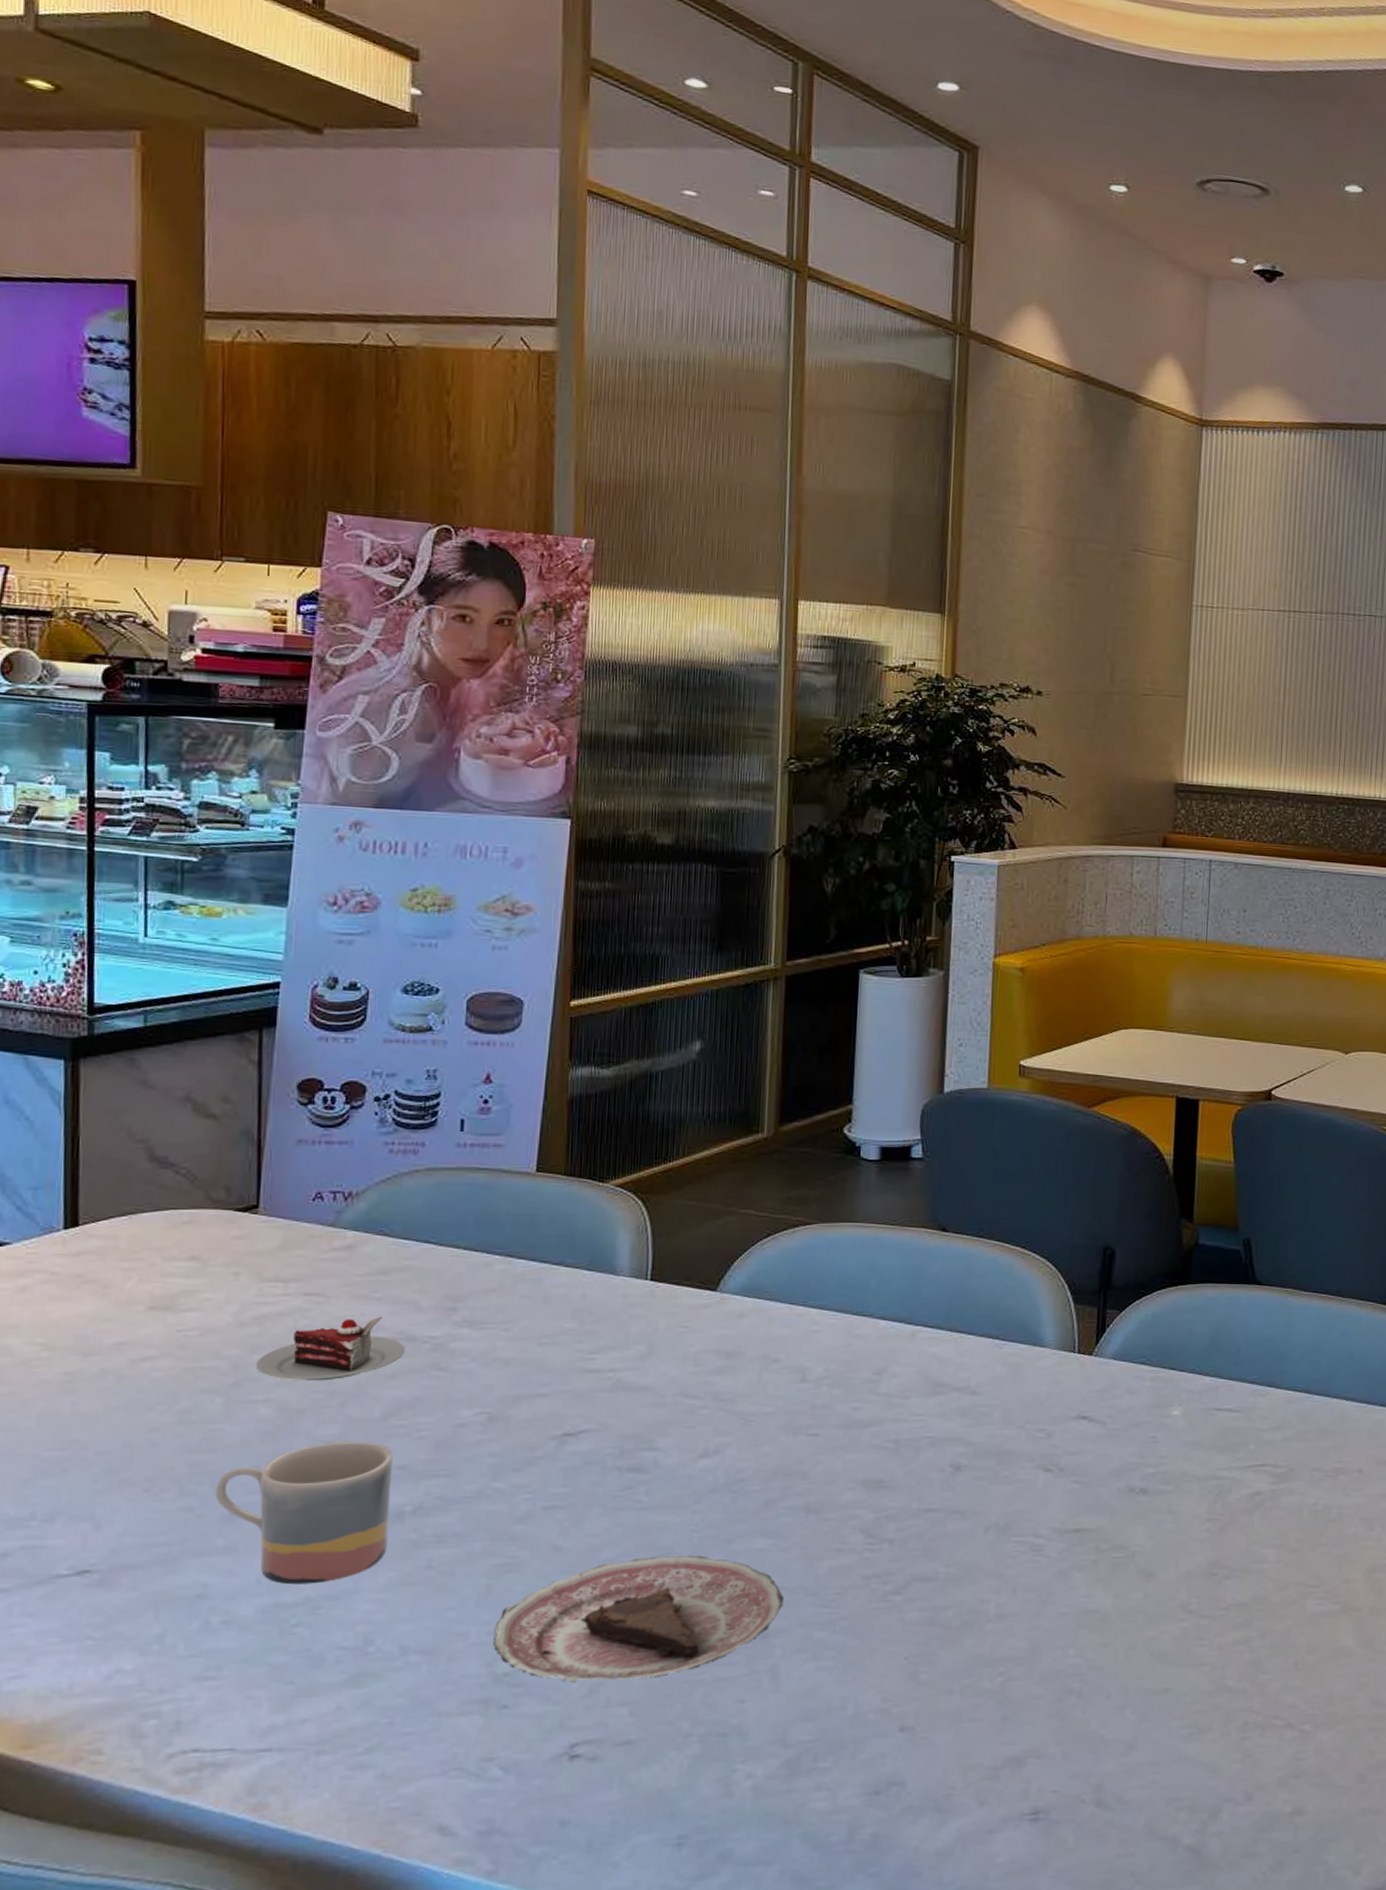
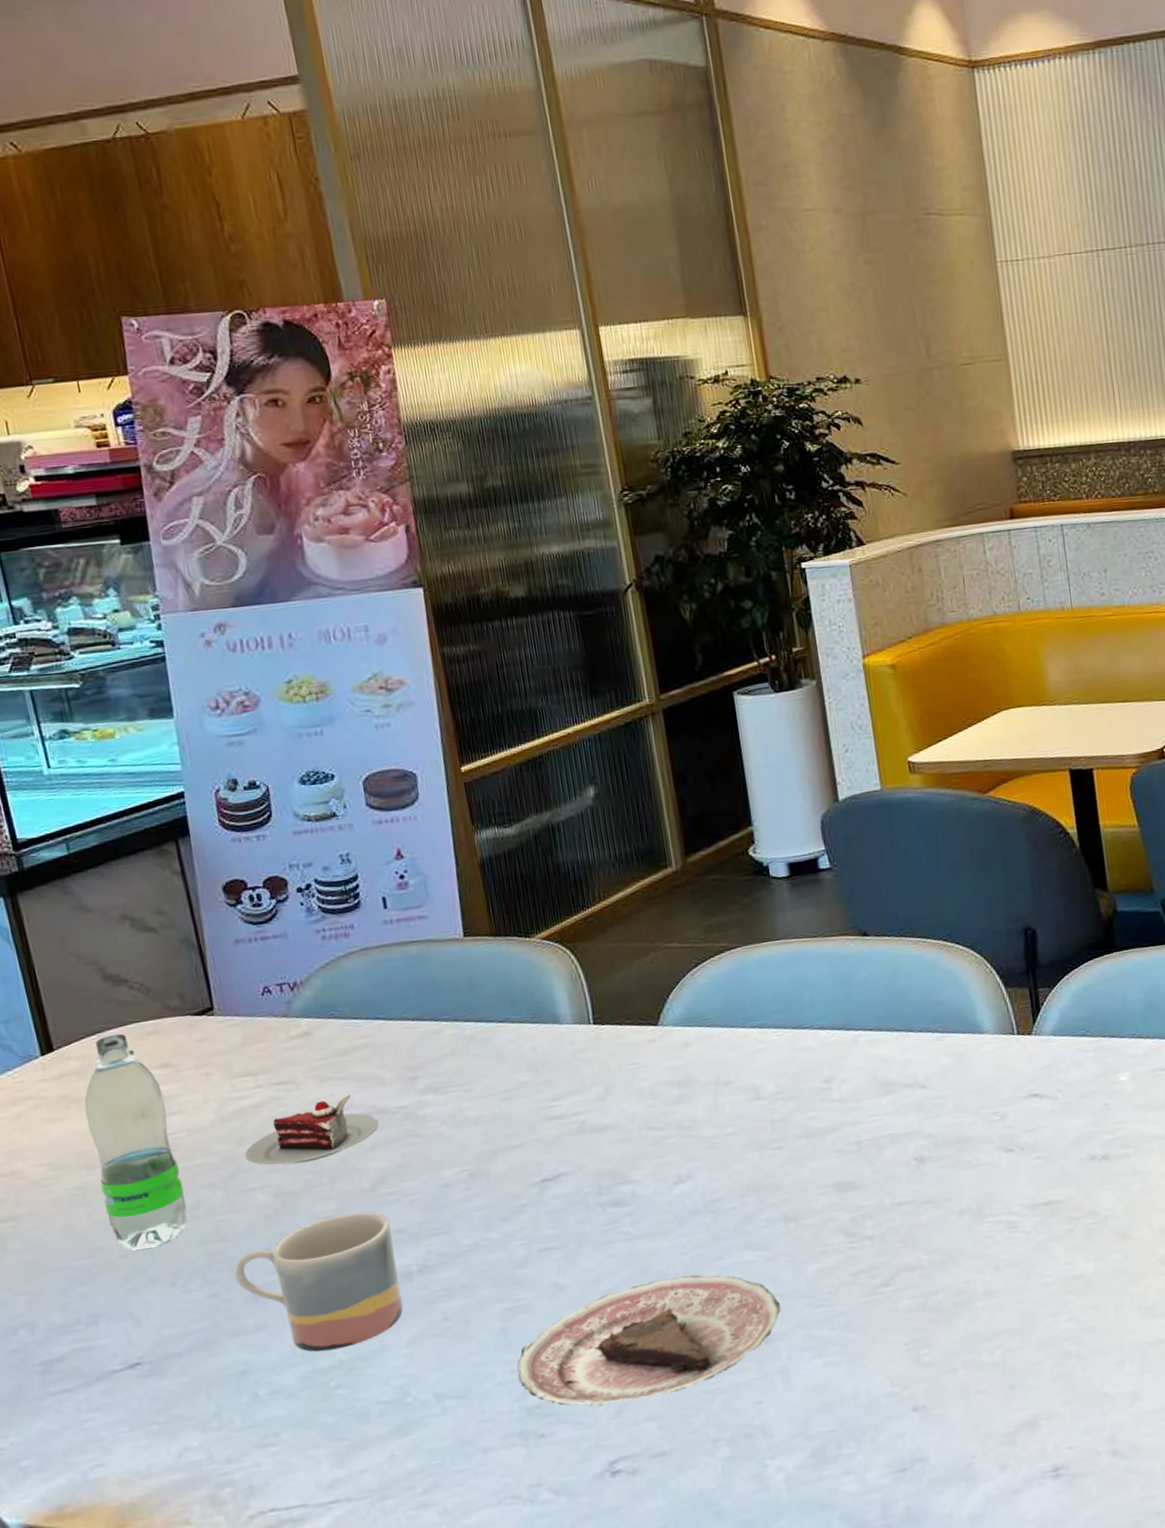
bottle: none [92,1218,184,1449] -> present [84,1033,187,1251]

